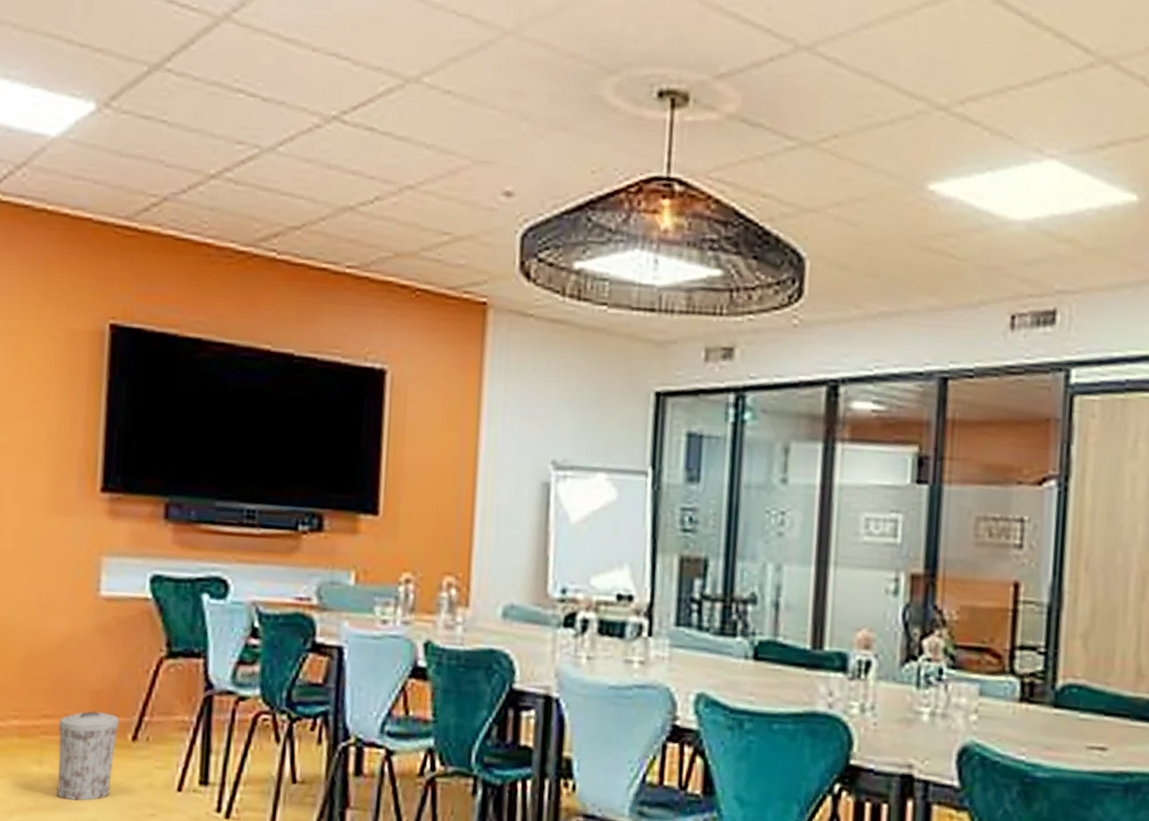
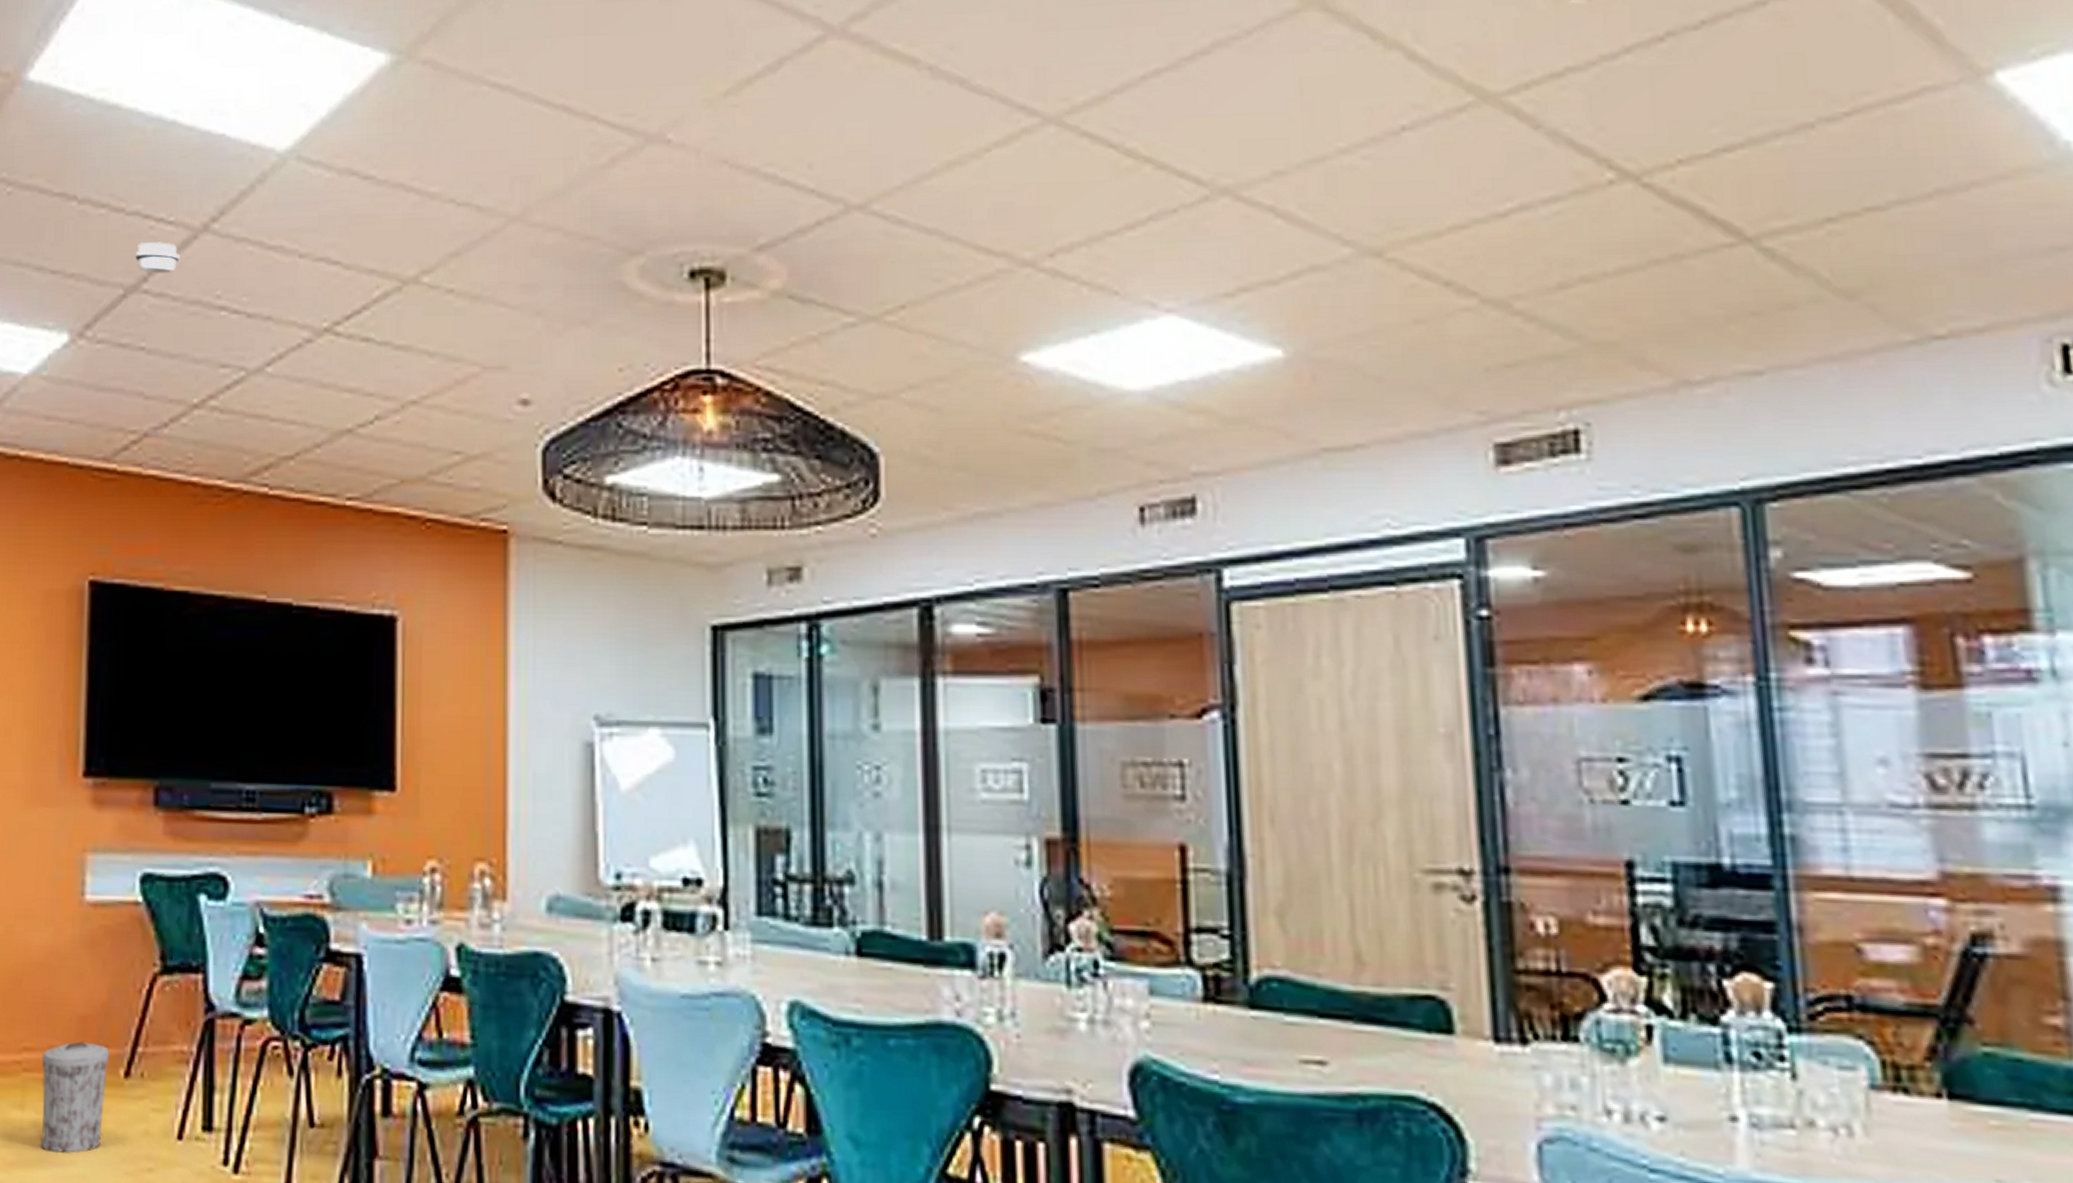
smoke detector: none [160,25,202,56] -> present [135,242,180,274]

